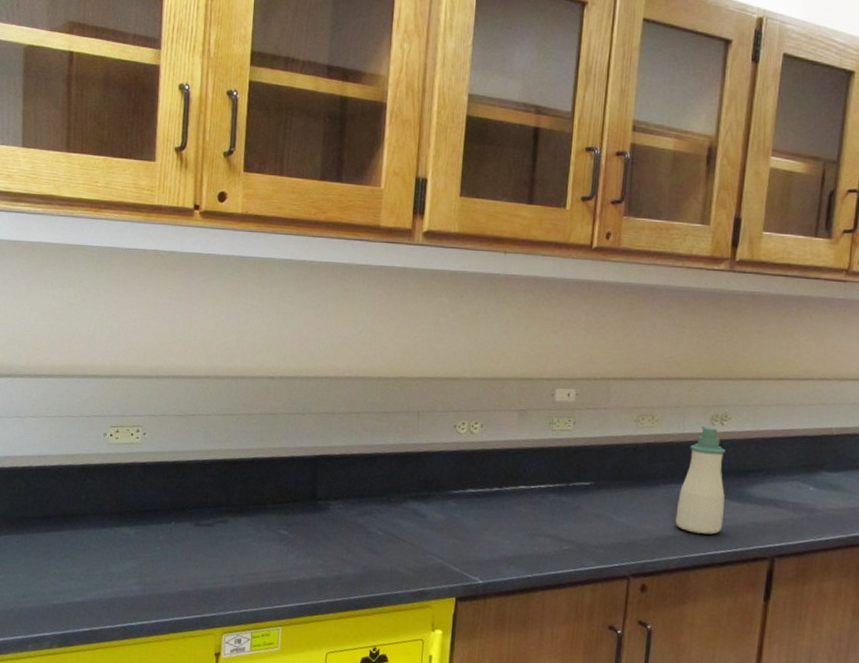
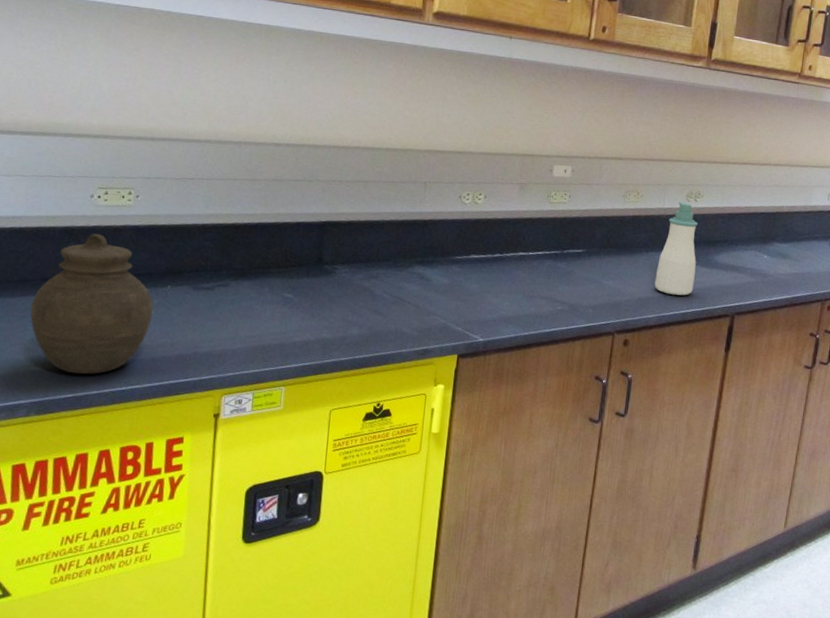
jar: none [53,471,159,609] -> present [30,234,153,375]

